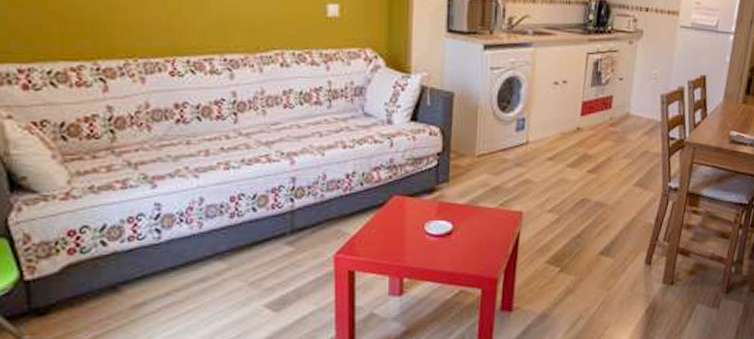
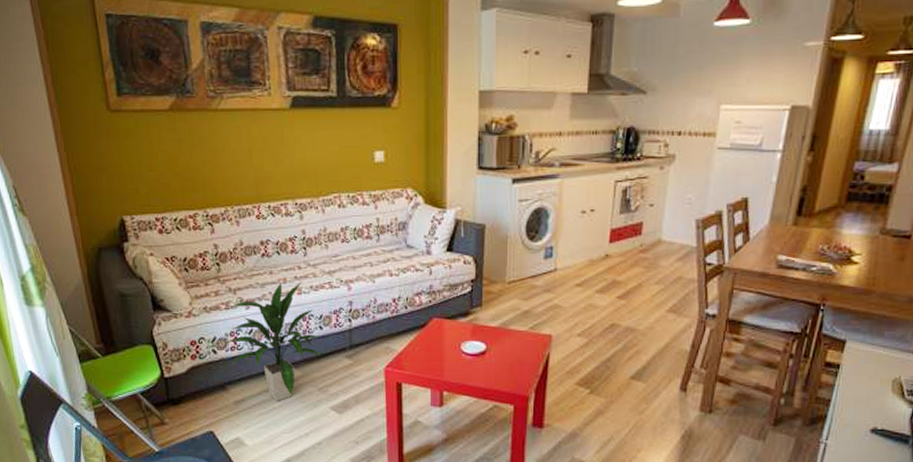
indoor plant: none [120,154,253,302] -> present [225,282,321,401]

